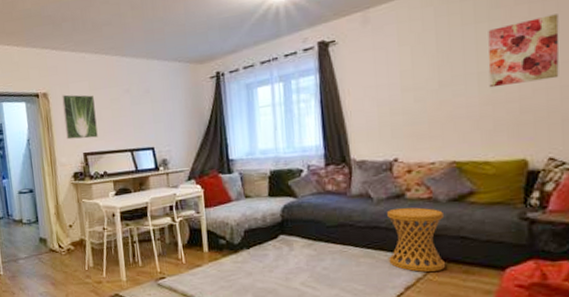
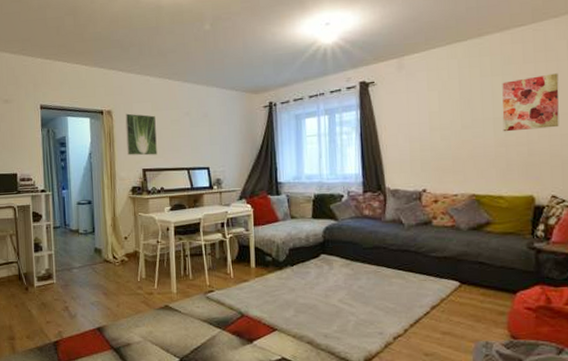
side table: present [387,207,446,272] -> none [416,233,466,293]

